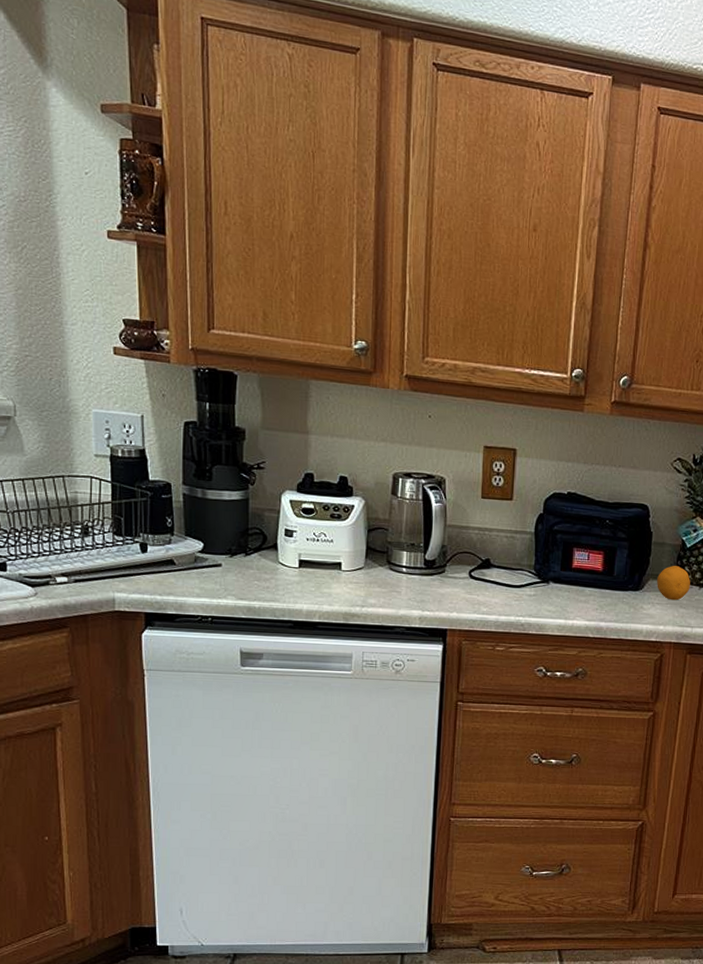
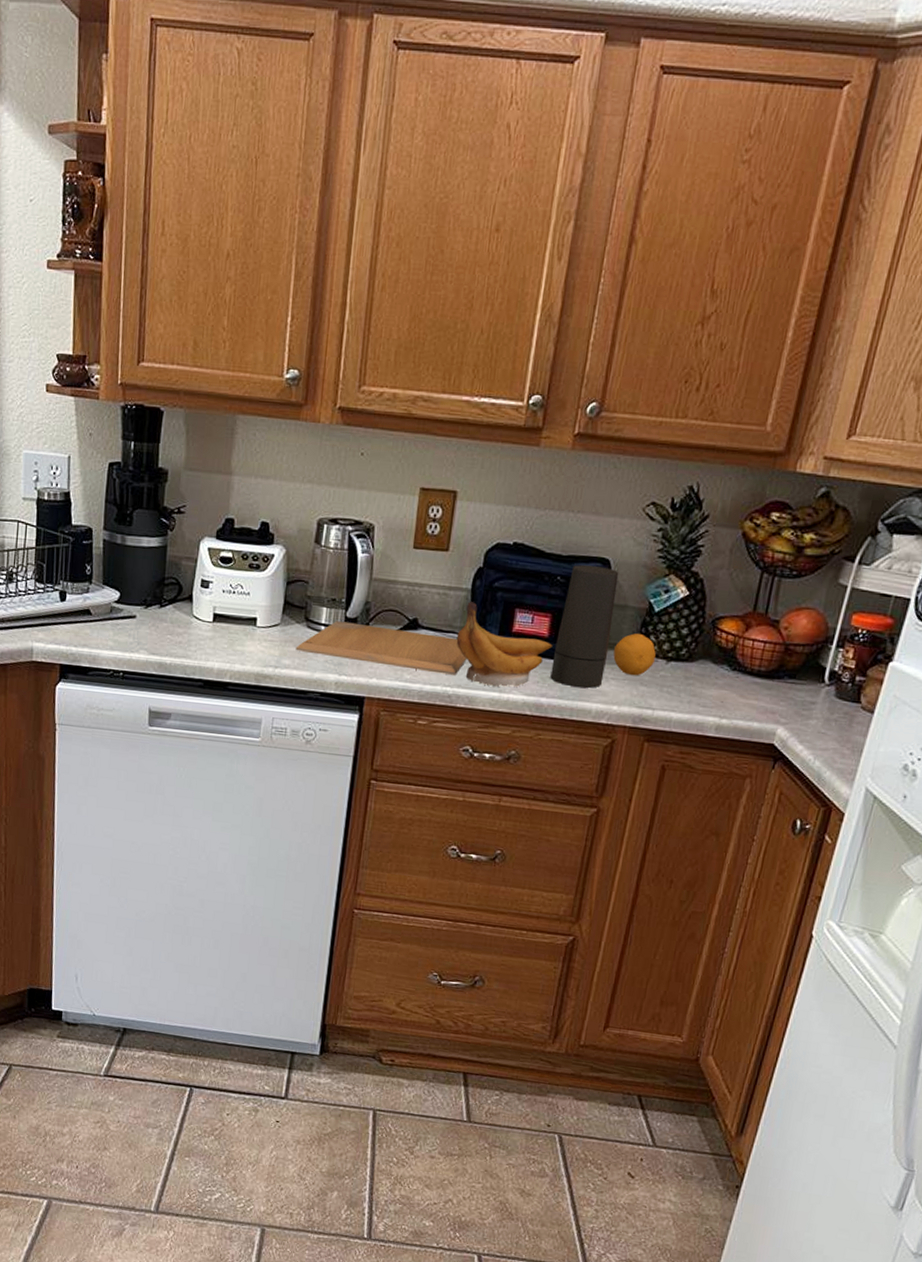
chopping board: none [380,563,535,607] -> present [295,621,467,675]
banana: none [525,543,607,615] -> present [456,601,553,688]
canister: none [607,510,656,612] -> present [550,565,619,688]

